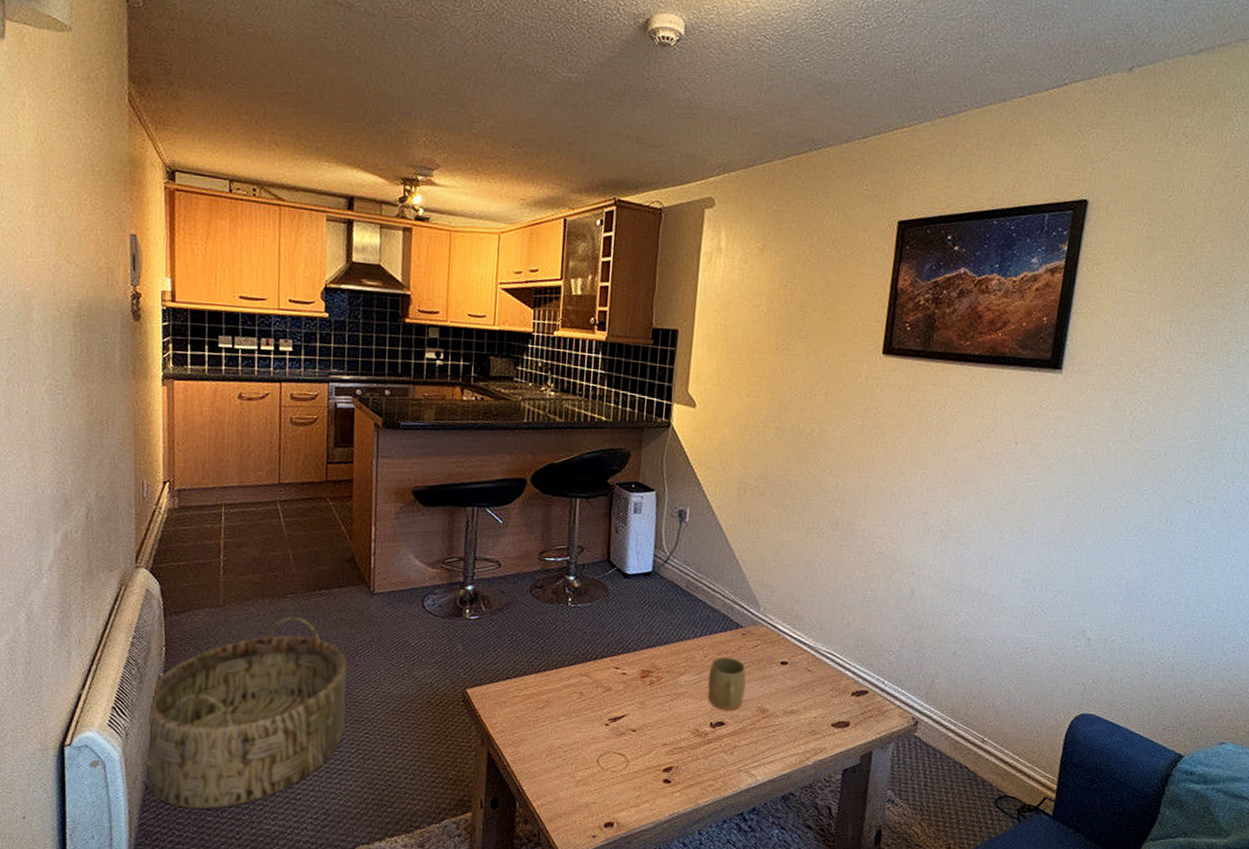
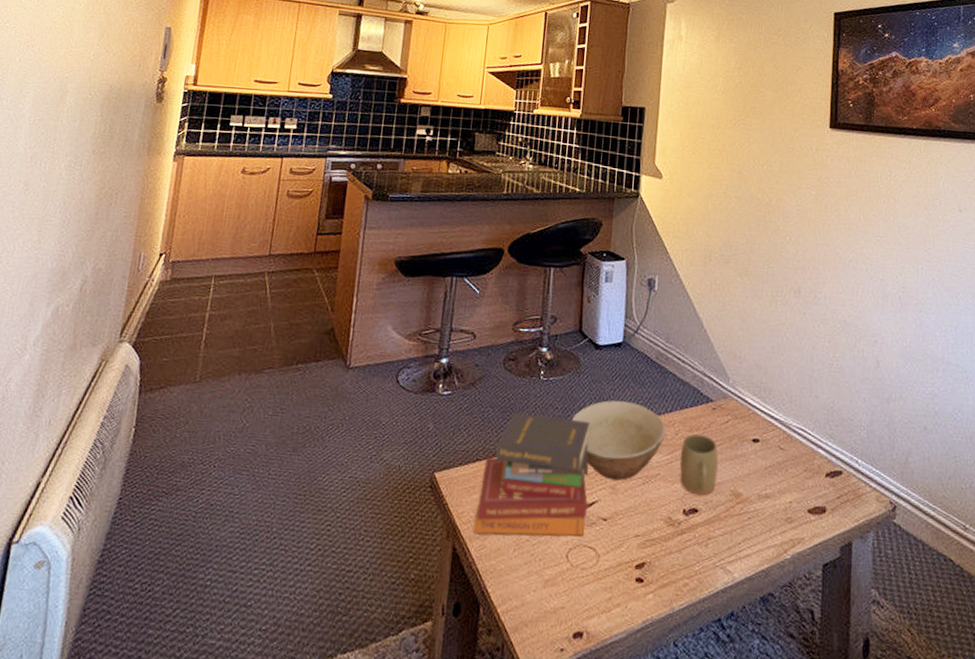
basket: present [144,617,347,810] -> none [89,393,316,620]
books: none [506,636,620,745] -> present [473,413,591,537]
bowl: none [600,625,695,697] -> present [571,400,666,481]

